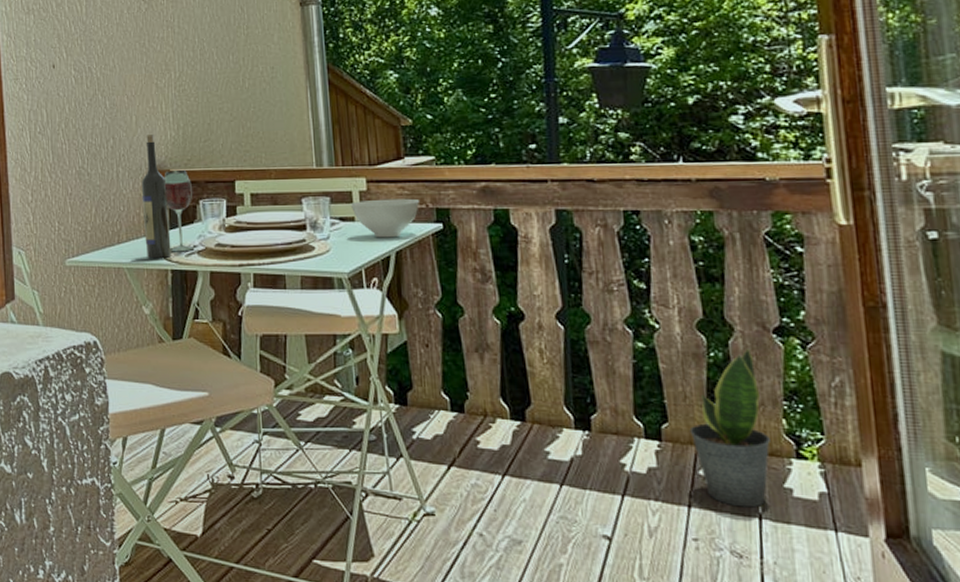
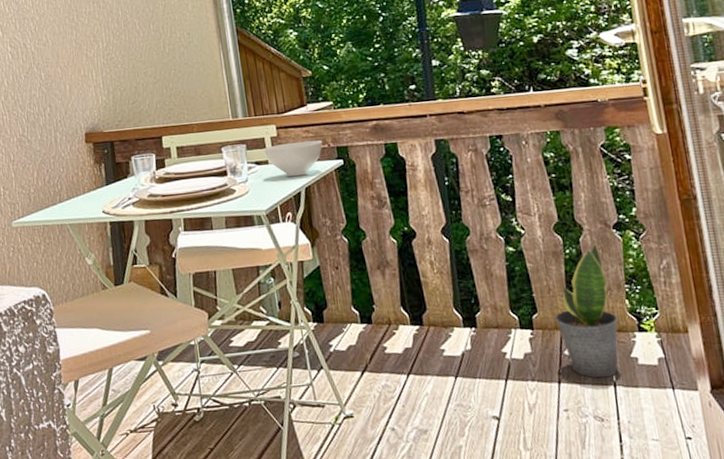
wine bottle: present [141,135,172,259] -> none [77,100,109,214]
wineglass: present [164,170,195,252] -> none [98,131,130,206]

